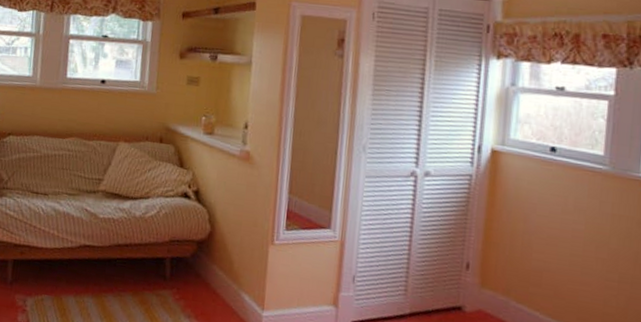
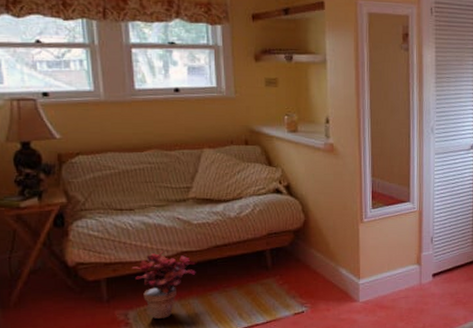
potted plant: none [37,241,96,313] -> present [132,251,196,320]

